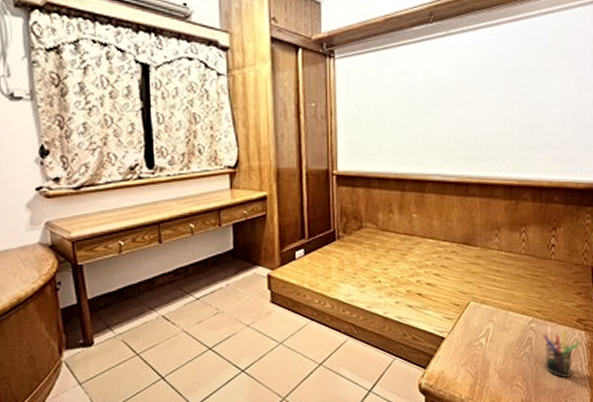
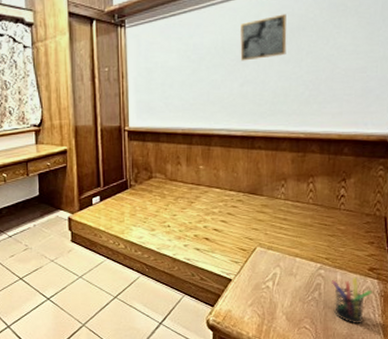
wall art: none [455,54,501,102] -> present [240,14,287,61]

